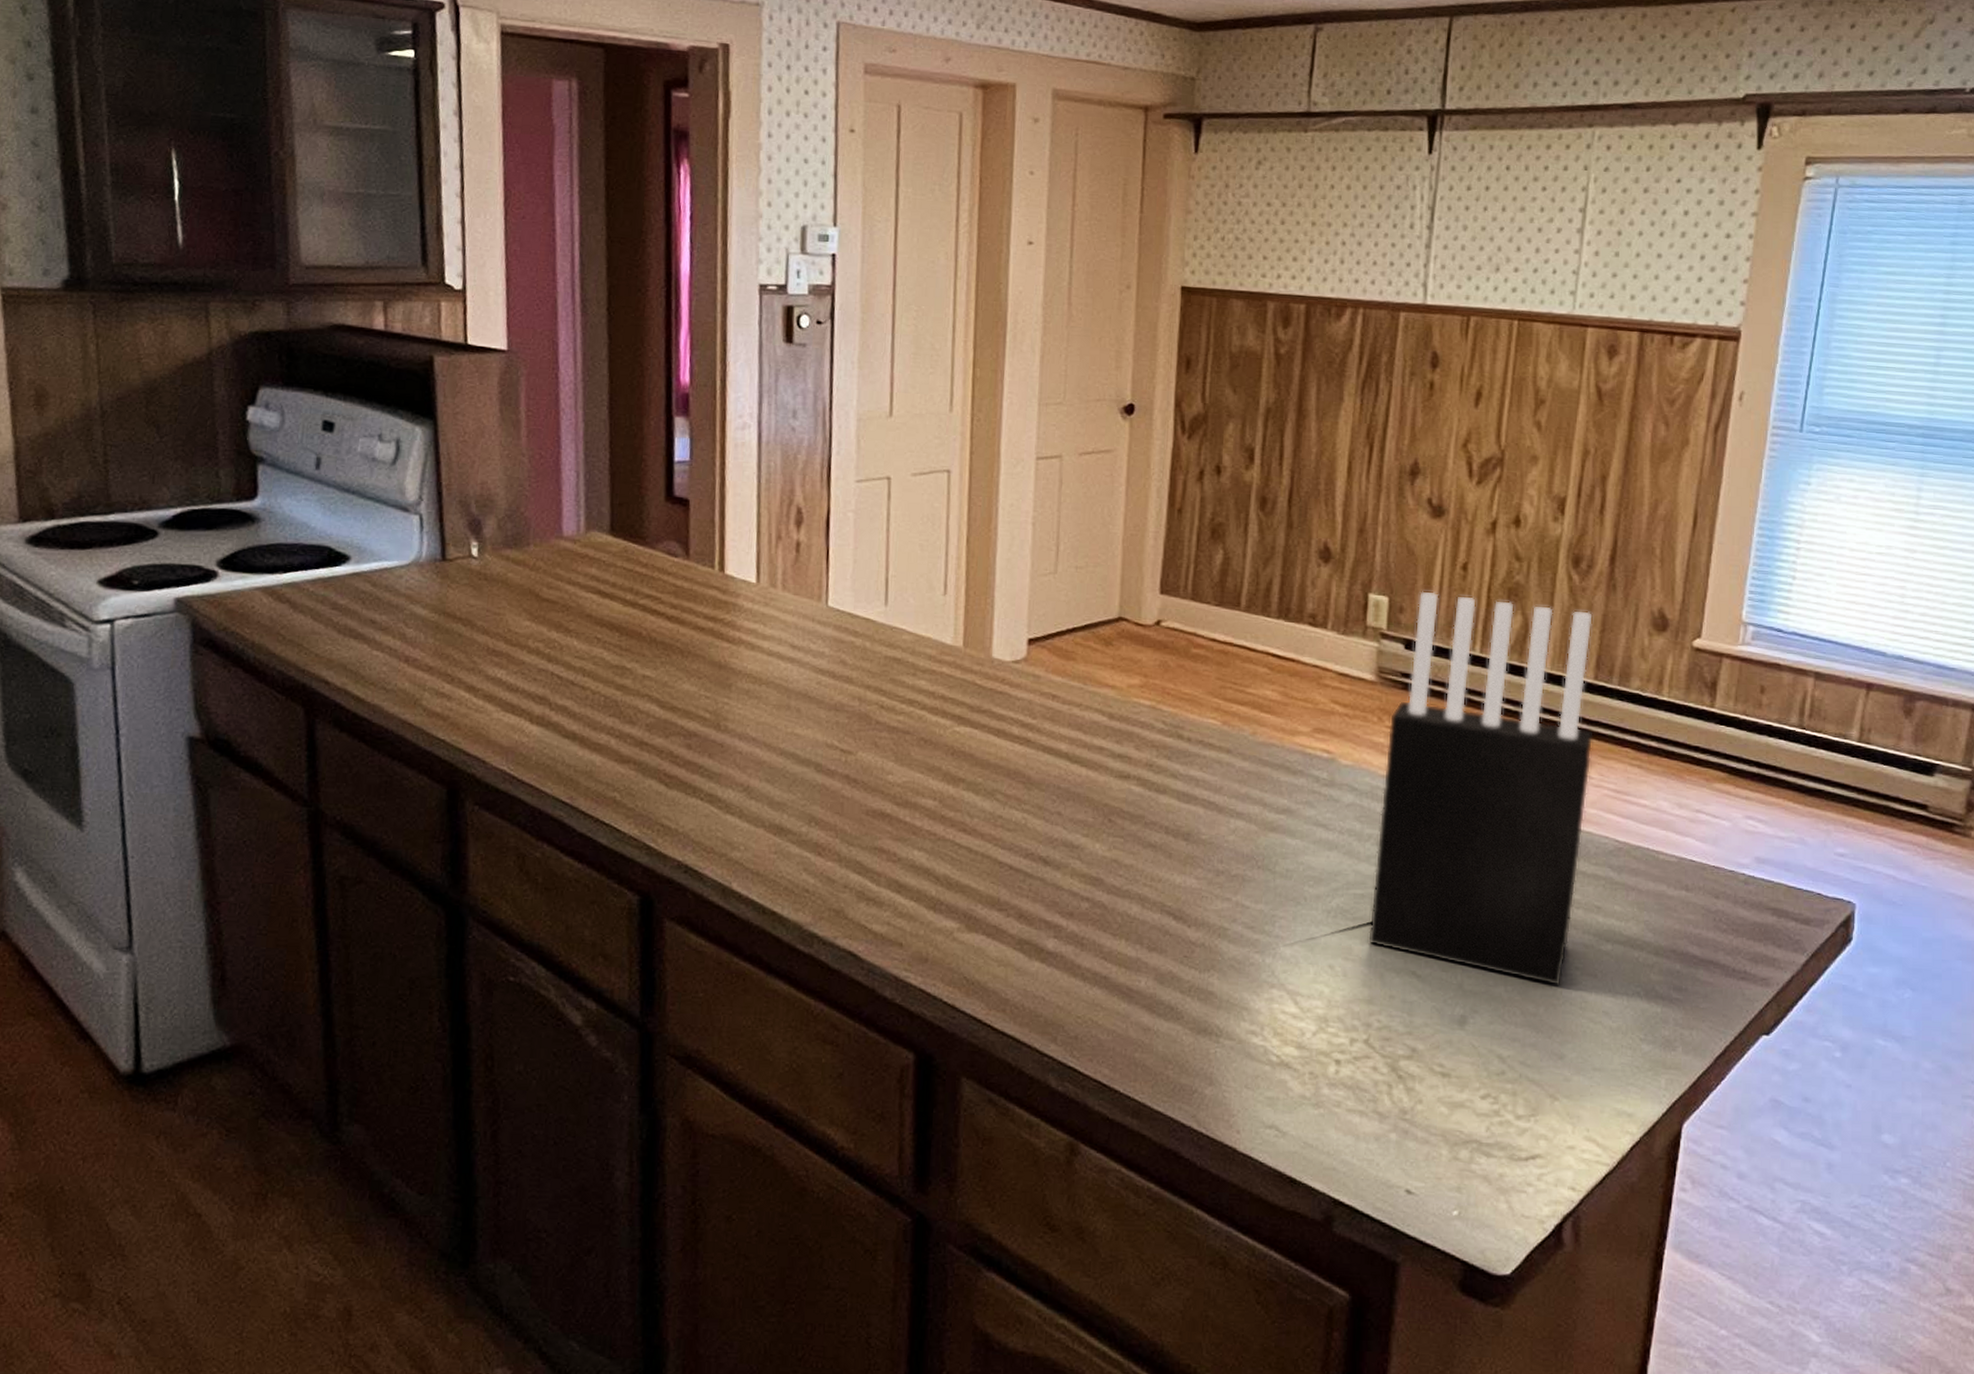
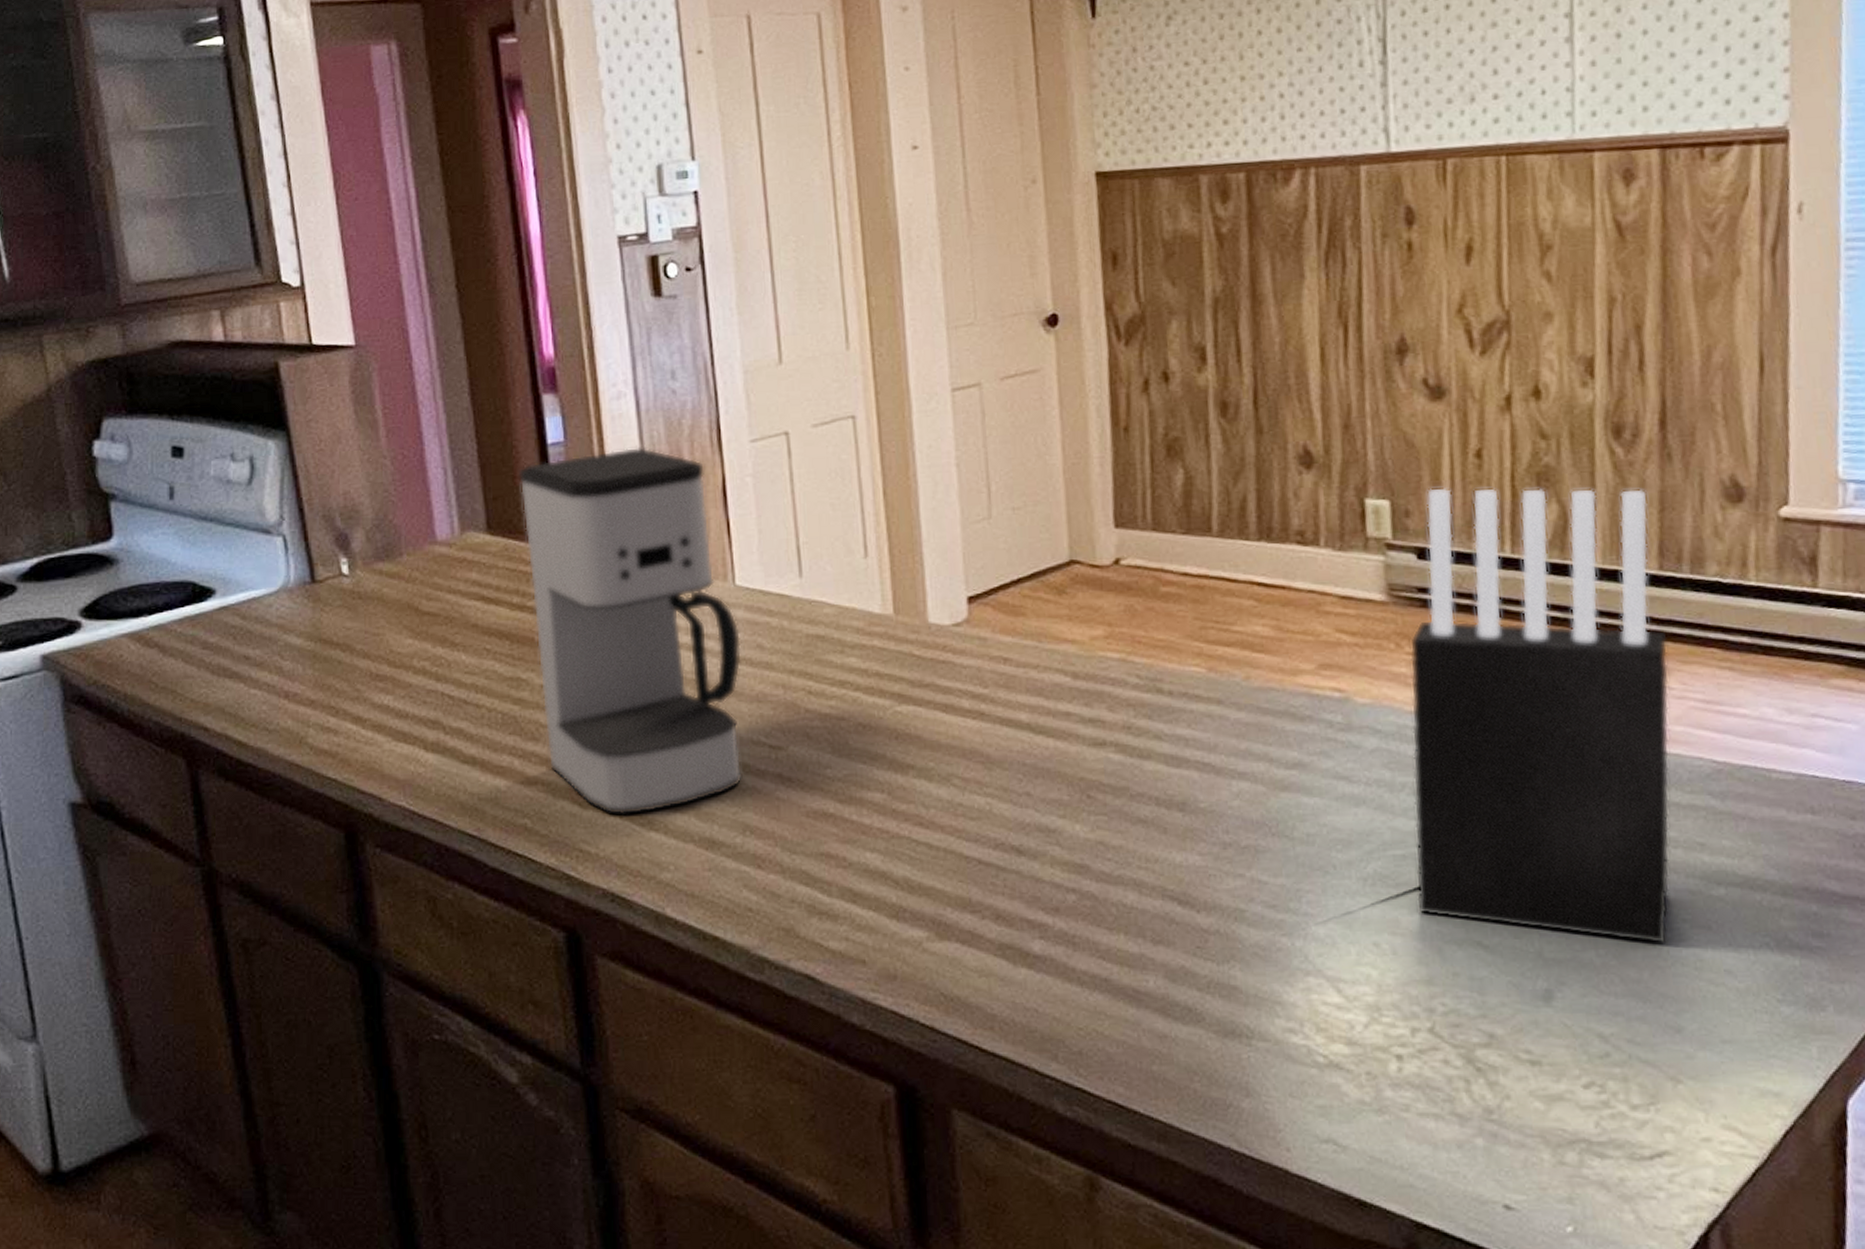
coffee maker: none [642,473,827,799] -> present [518,446,744,816]

